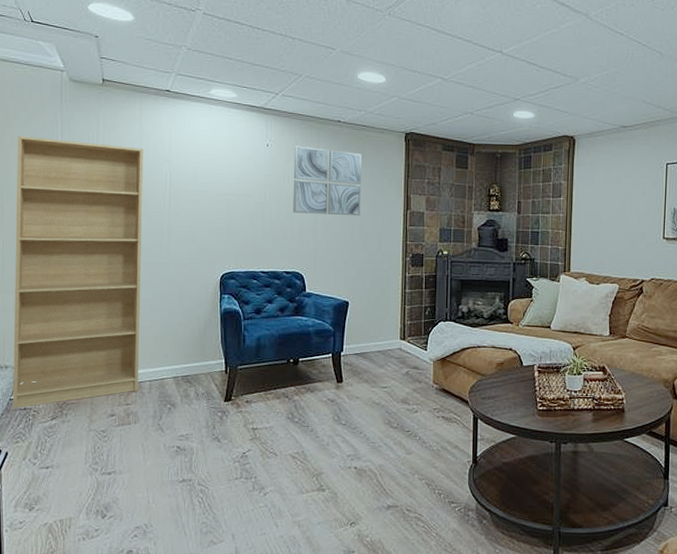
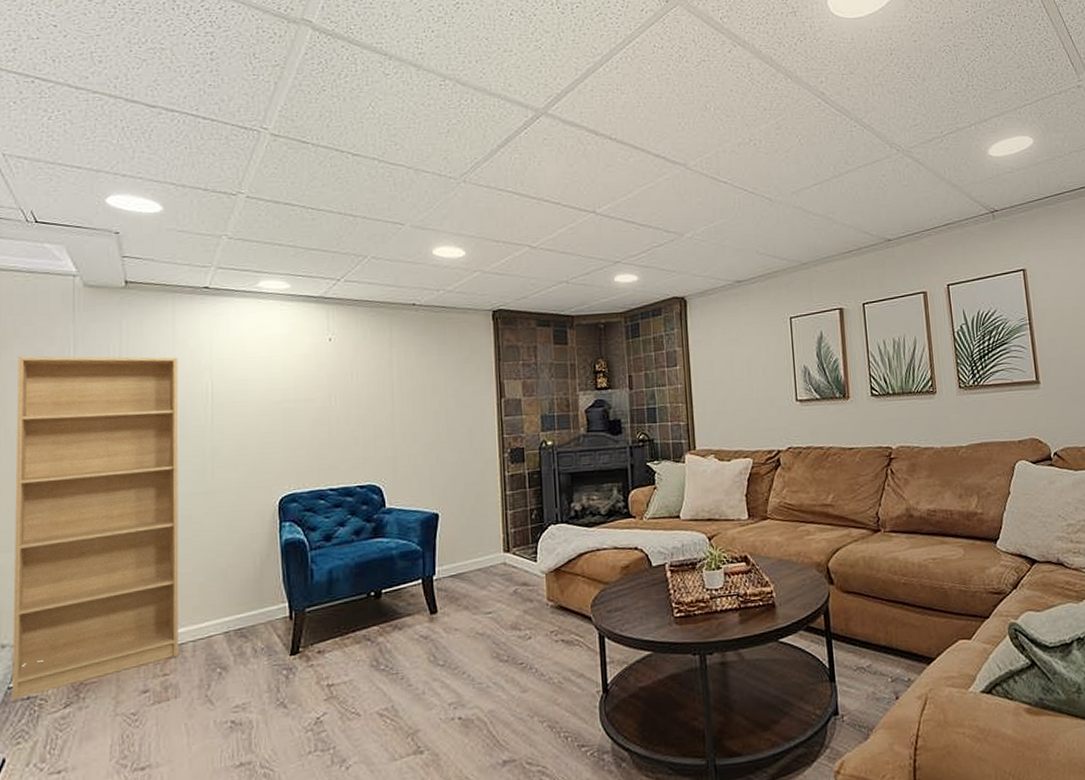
wall art: present [293,145,362,216] -> none [362,336,446,416]

